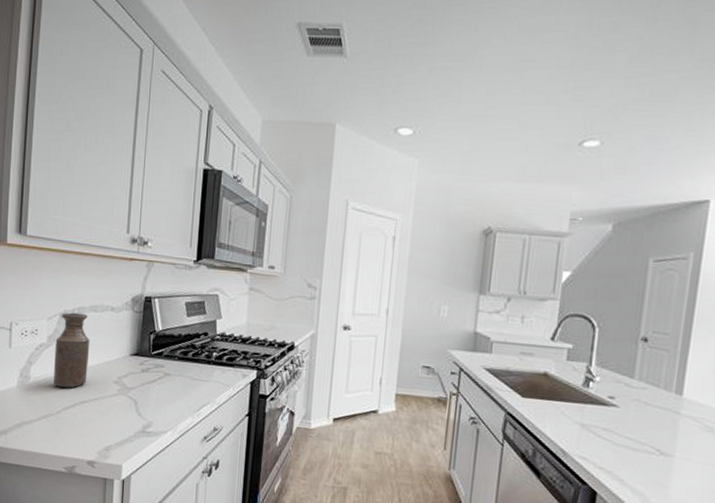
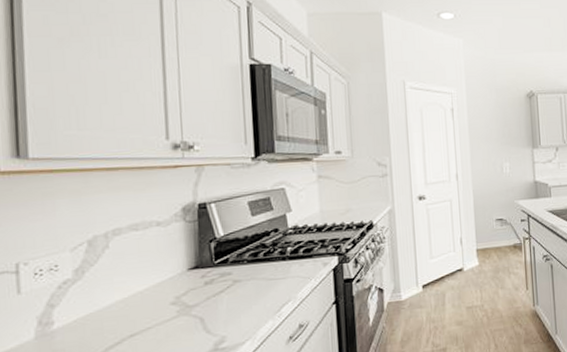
bottle: present [53,312,90,388] -> none [85,235,135,326]

